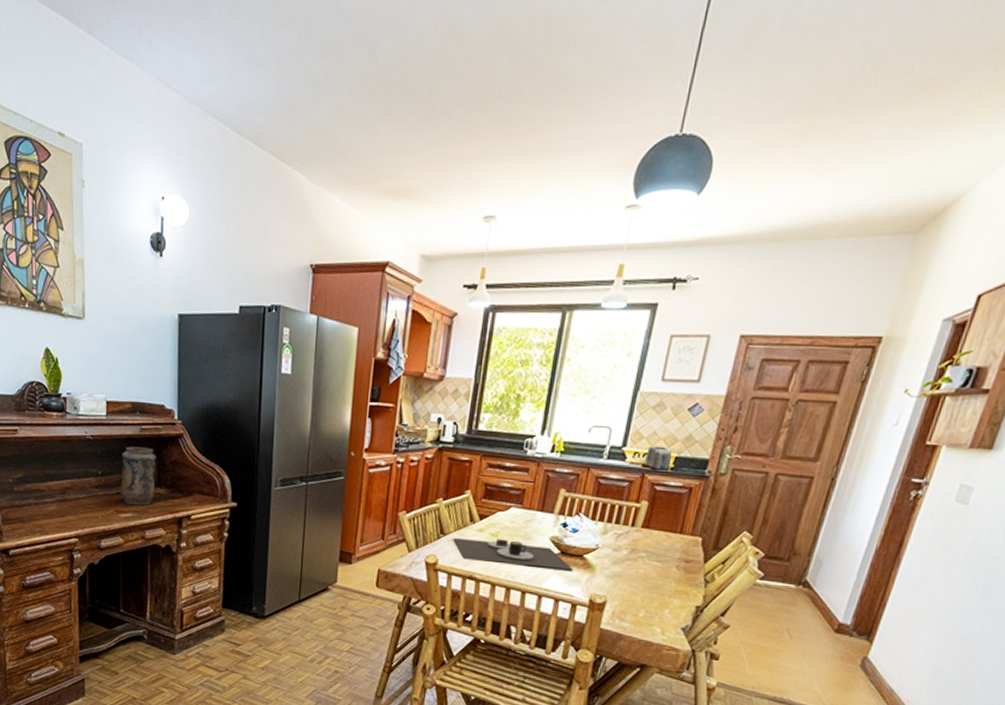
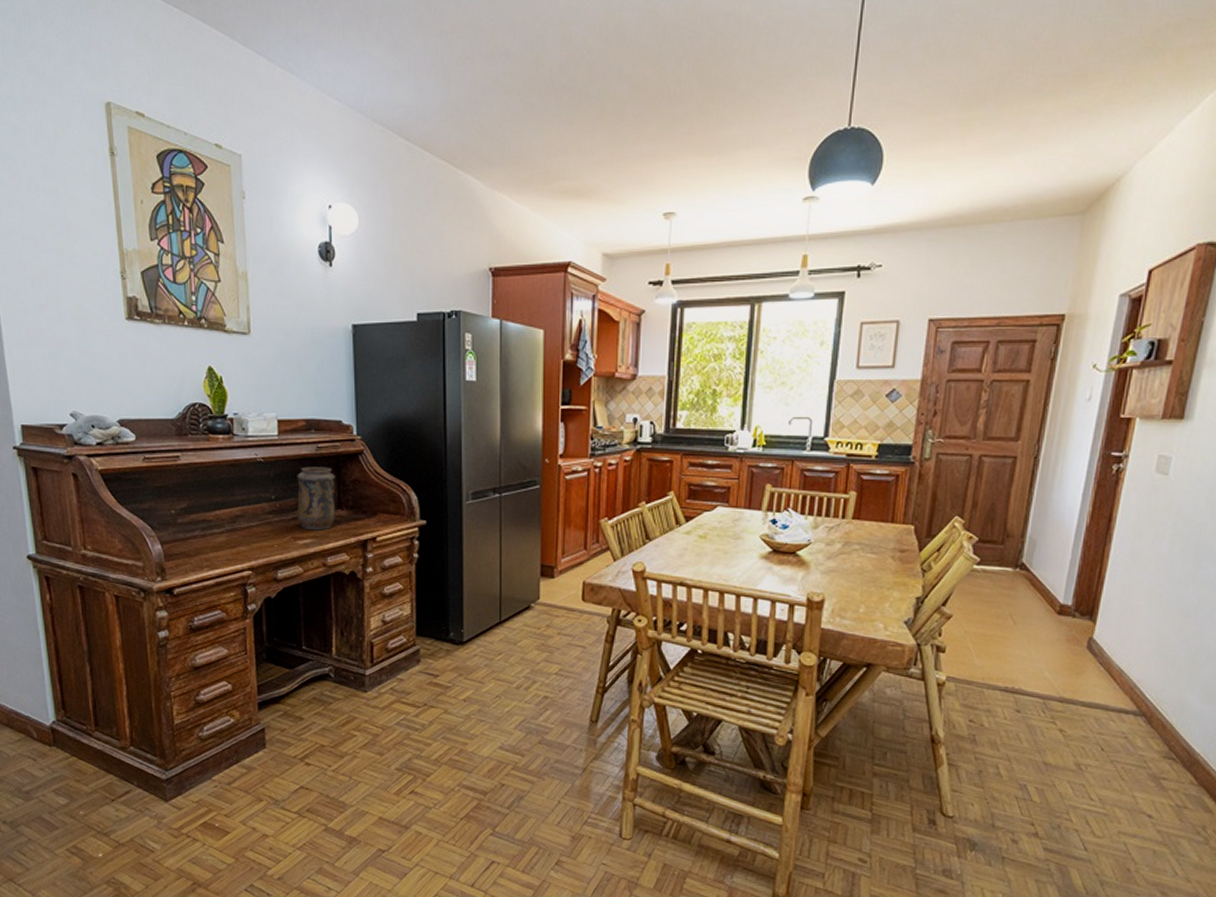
place setting: present [453,538,574,571] -> none [659,541,788,570]
toaster: present [643,446,673,472] -> none [847,434,875,460]

